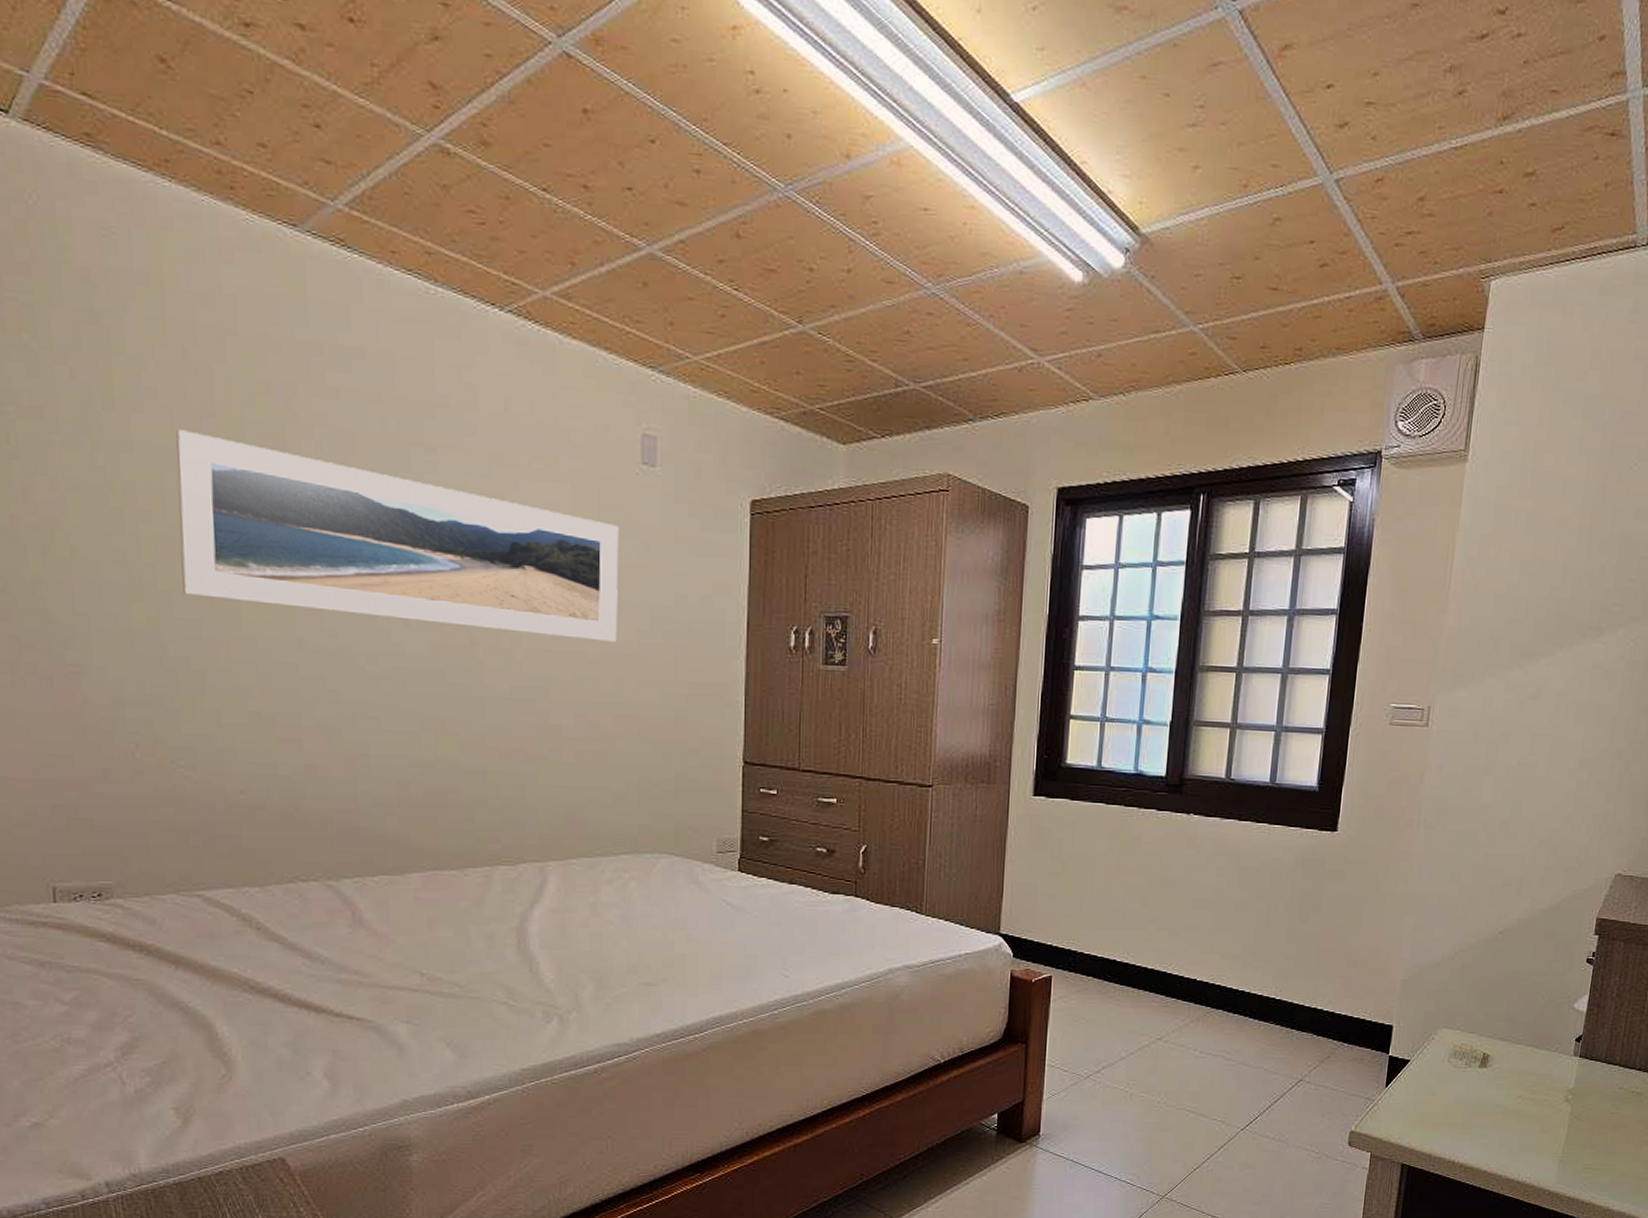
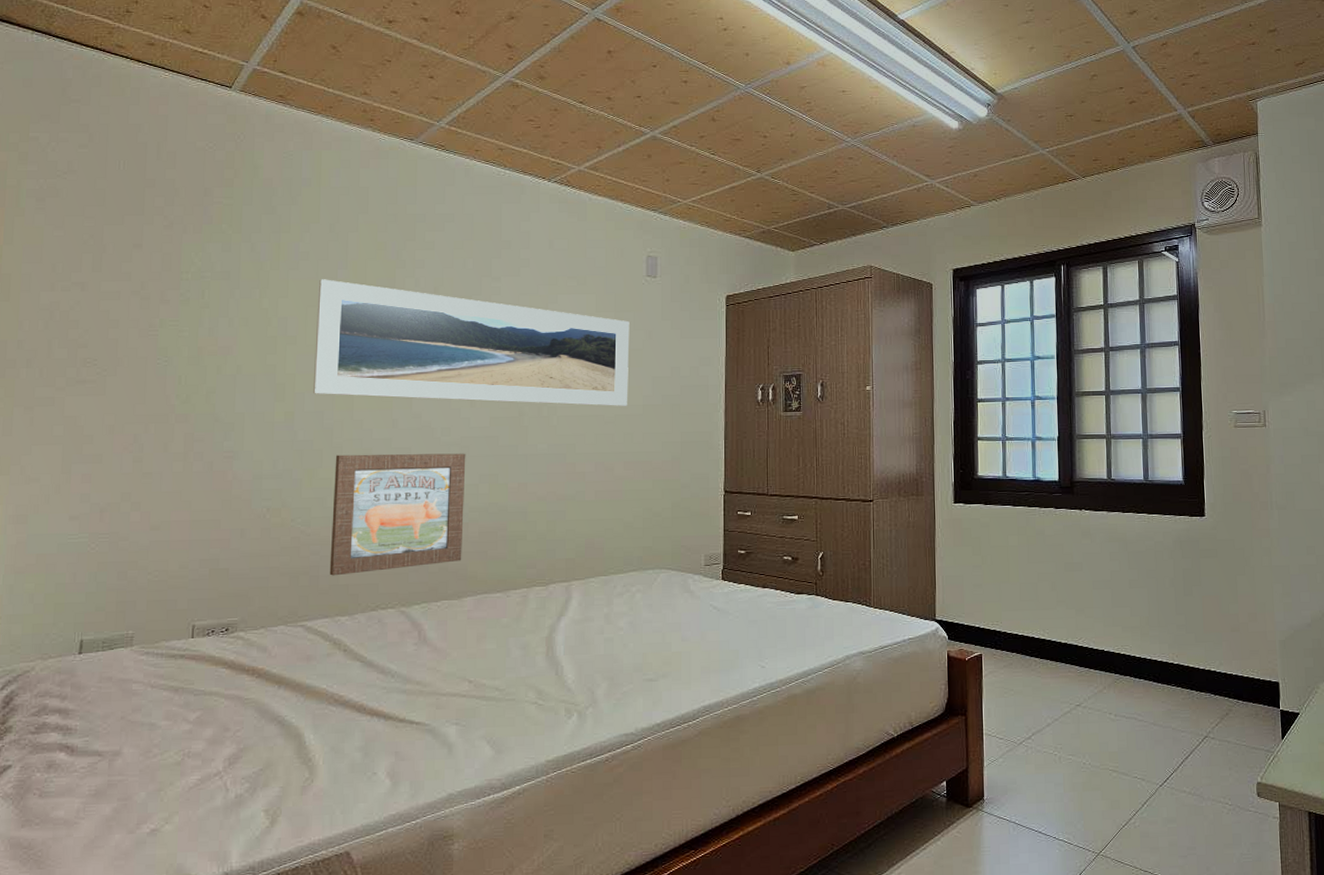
wall art: none [223,680,403,837] -> present [329,453,466,576]

